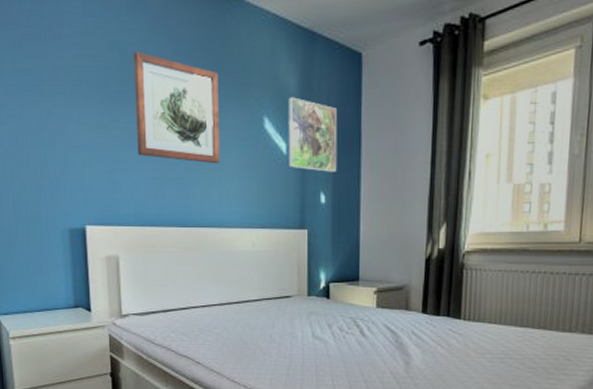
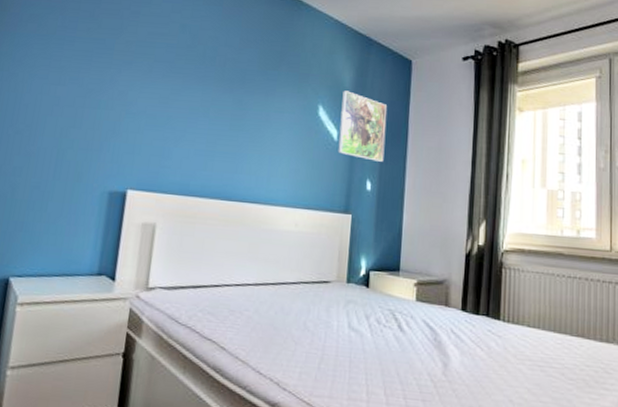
wall art: present [133,51,221,164] -> none [193,35,280,143]

